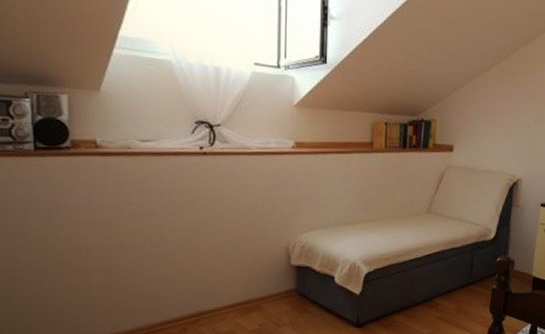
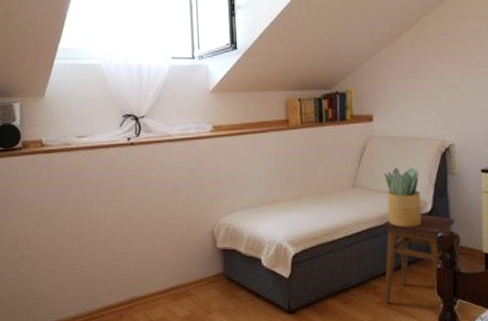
stool: none [445,241,513,326] -> present [382,214,455,312]
potted plant: none [455,196,489,252] -> present [384,167,422,228]

